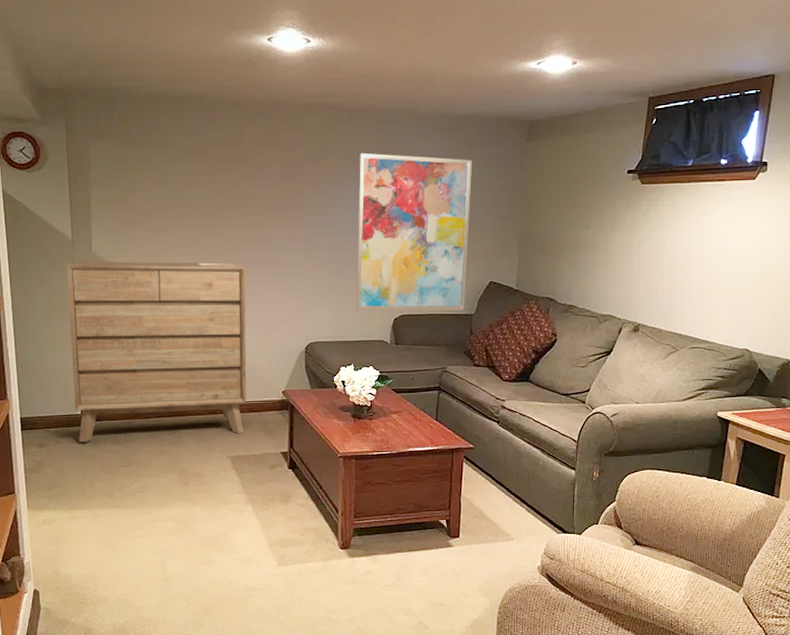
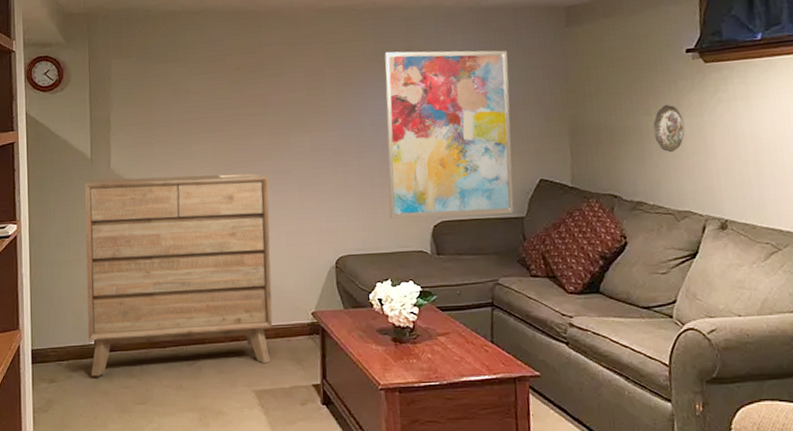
decorative plate: none [591,220,617,264] -> present [653,105,685,153]

